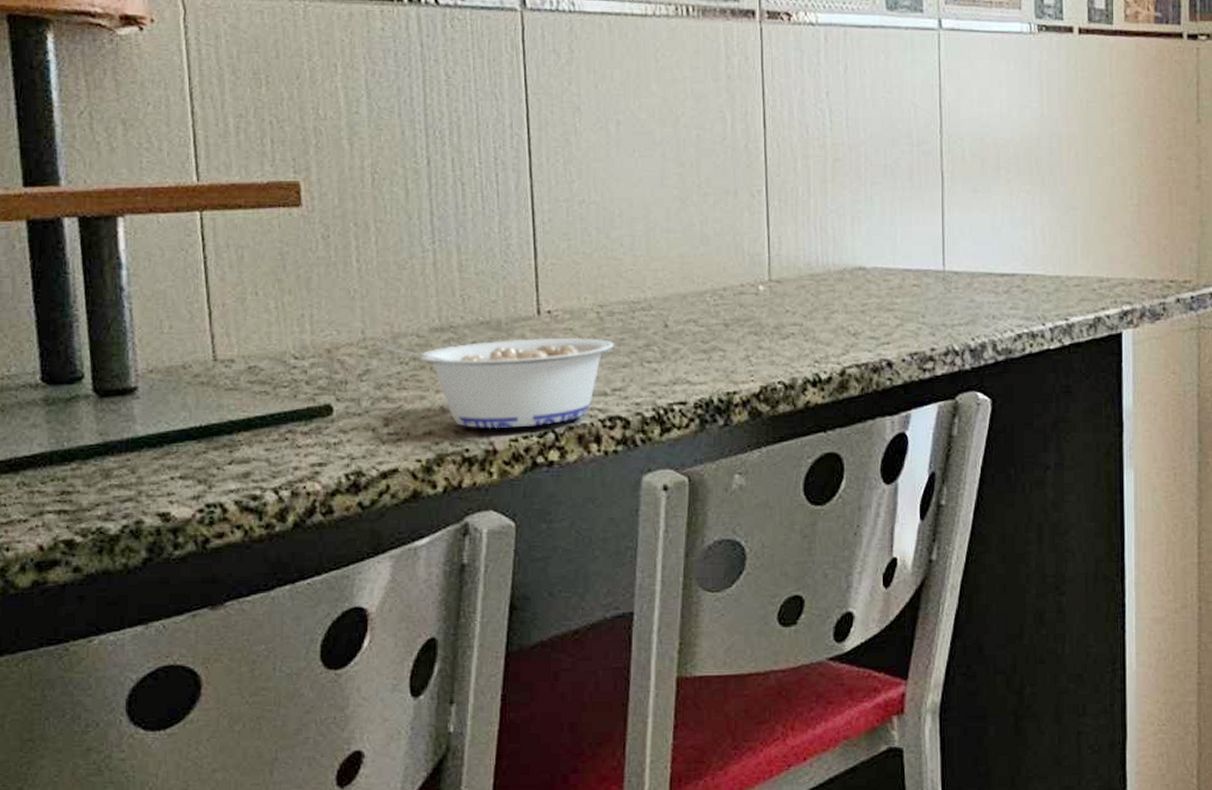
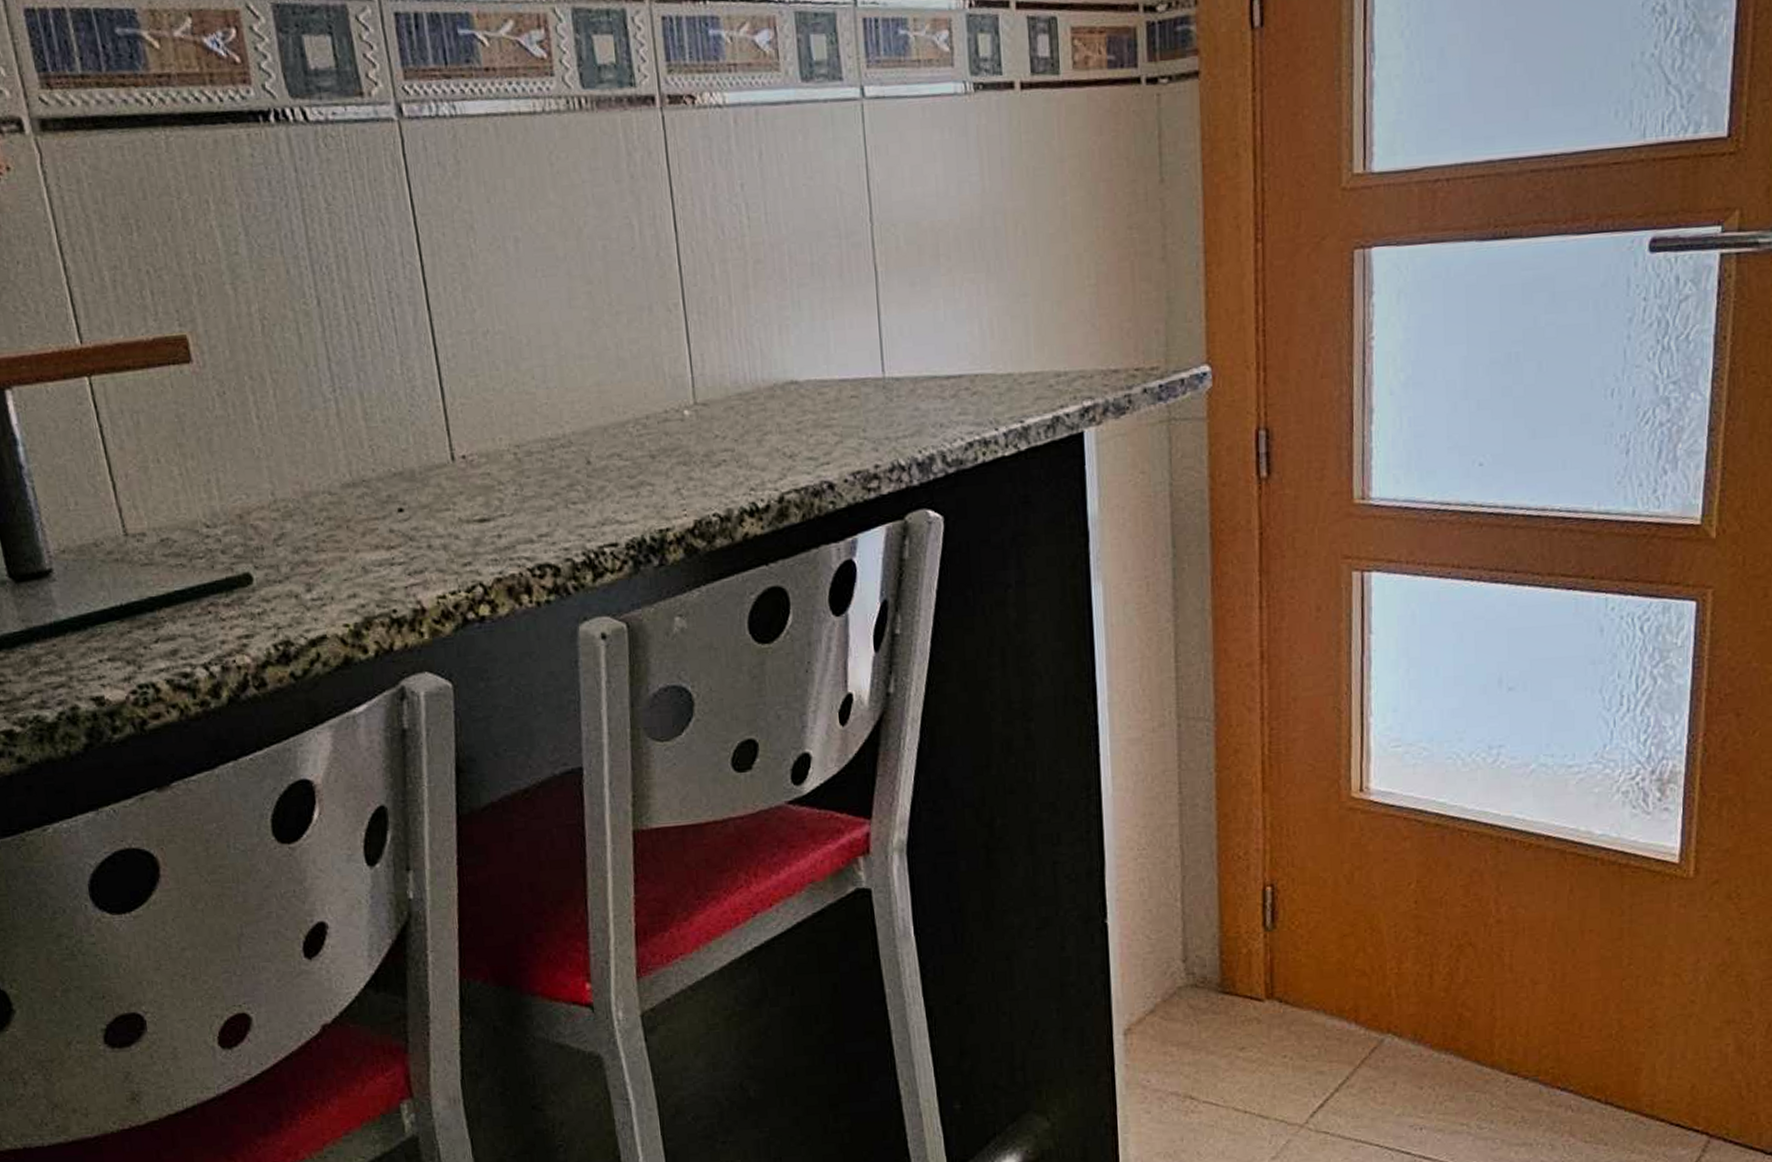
legume: present [375,337,614,429] -> none [287,481,536,587]

